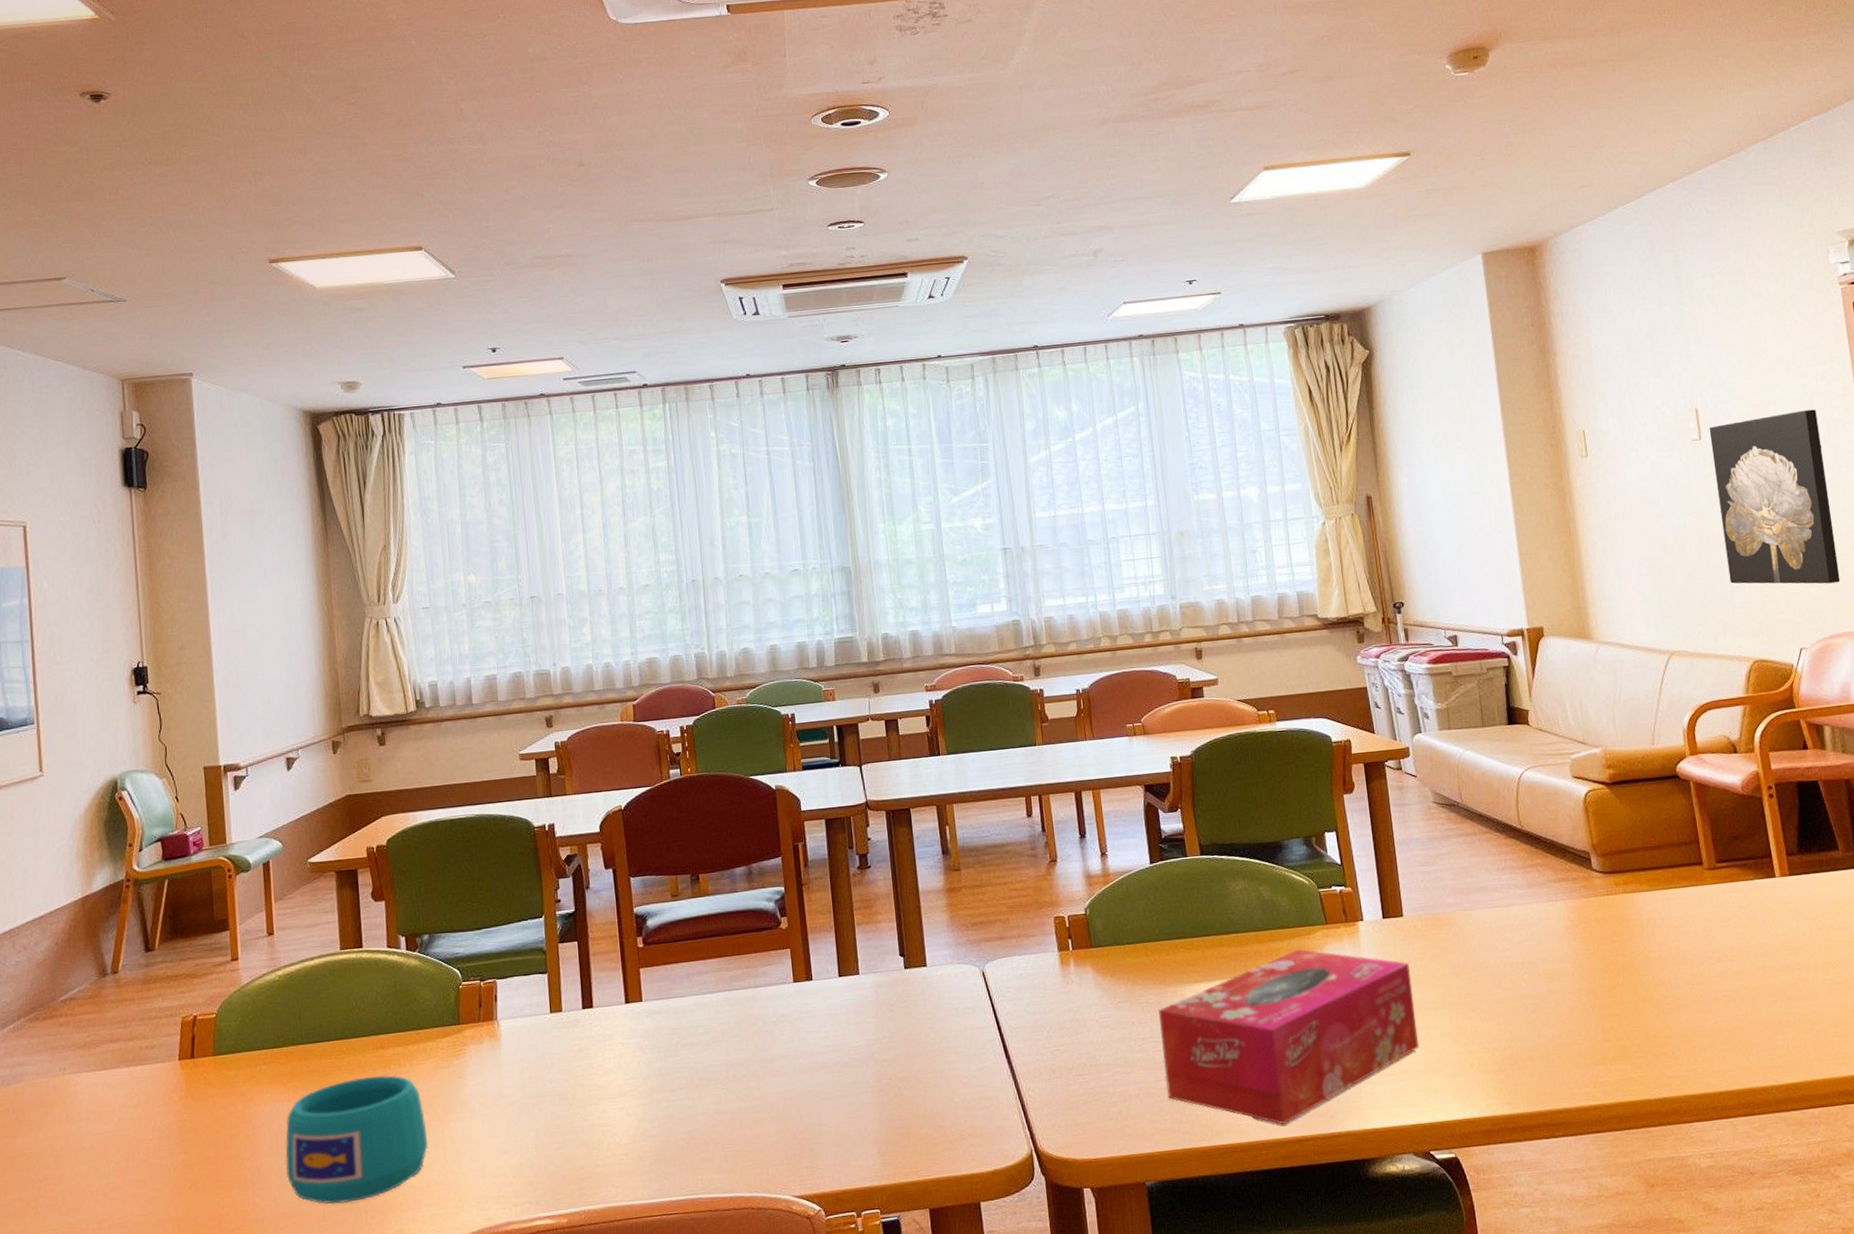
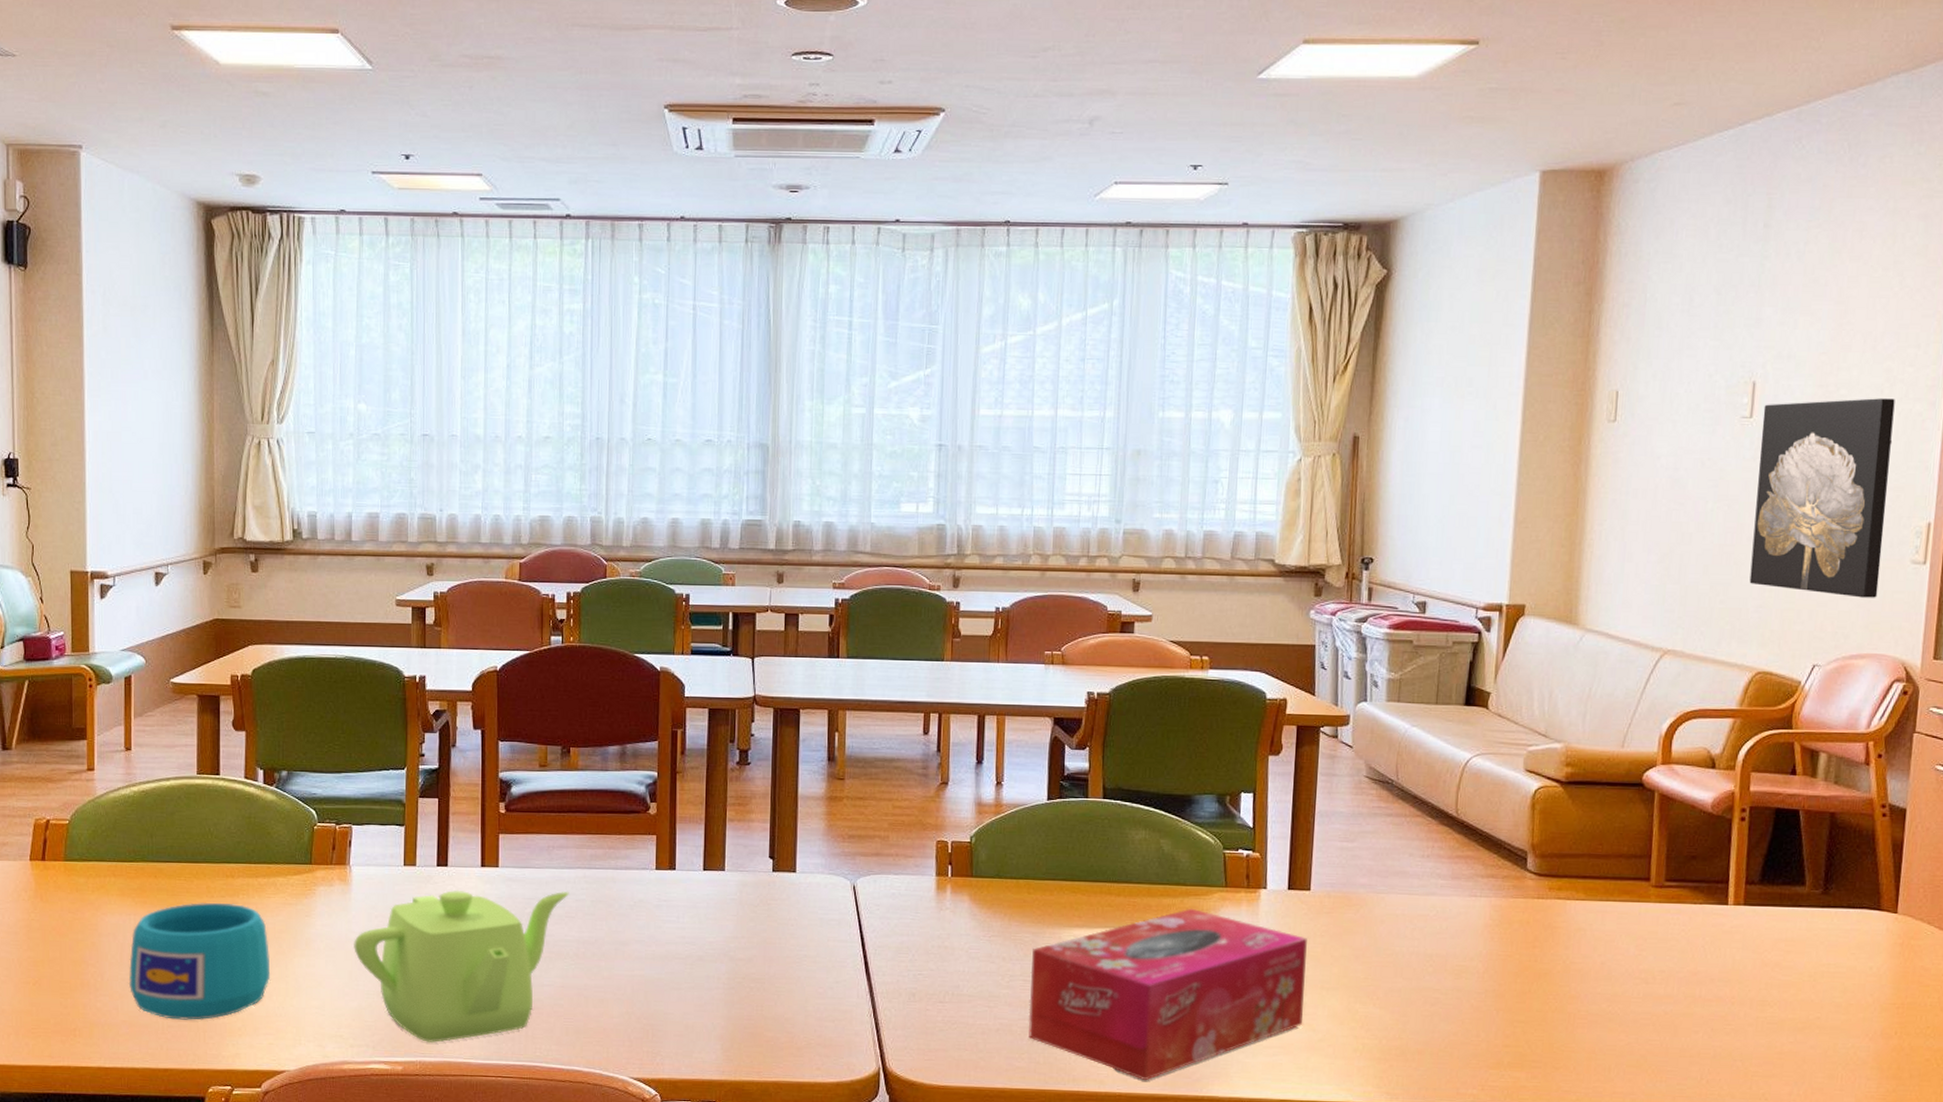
teapot: none [508,1015,713,1191] -> present [354,889,569,1044]

